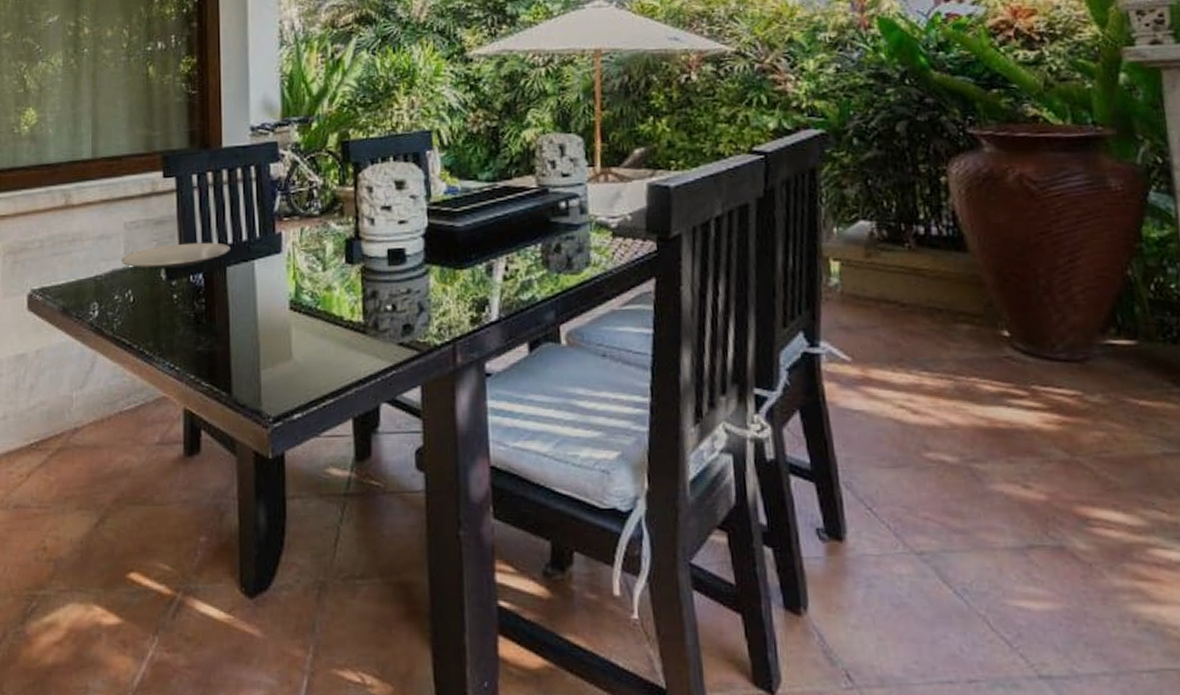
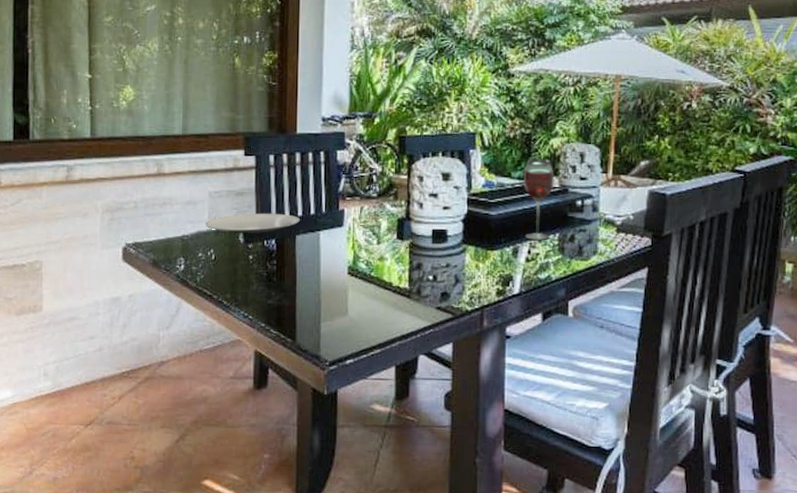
wineglass: none [492,155,531,253] -> present [523,159,554,240]

